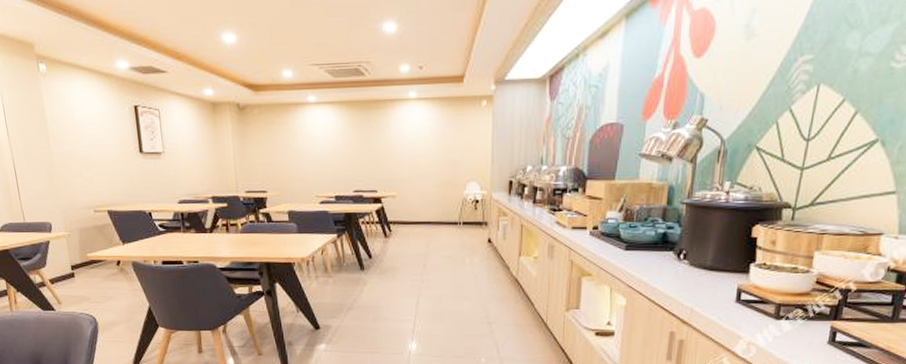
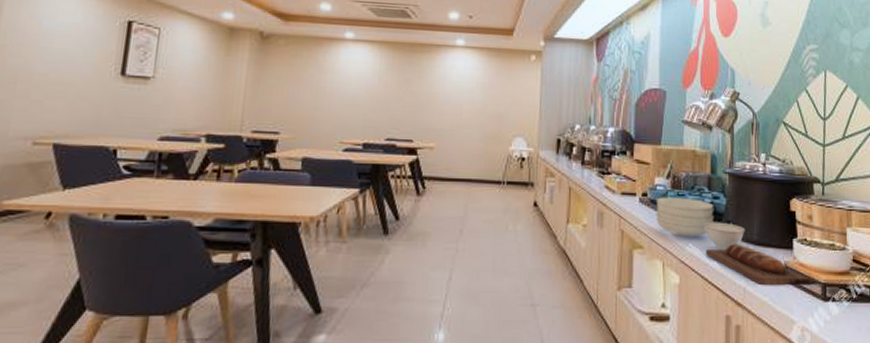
bowl: none [605,229,667,265] -> present [656,197,714,238]
bowl: none [654,250,699,275] -> present [704,221,745,250]
bread loaf: none [654,270,767,306] -> present [705,244,813,286]

